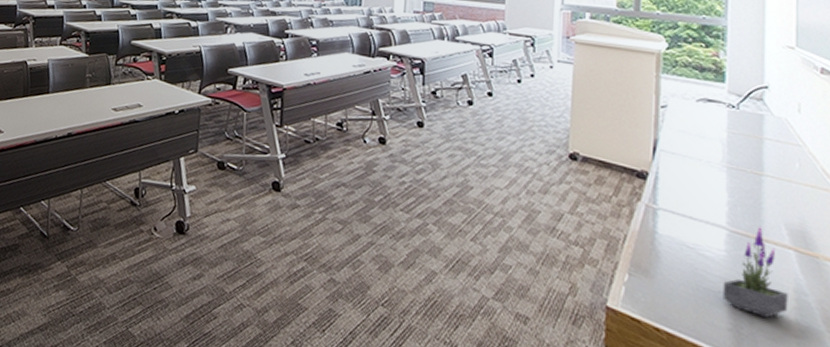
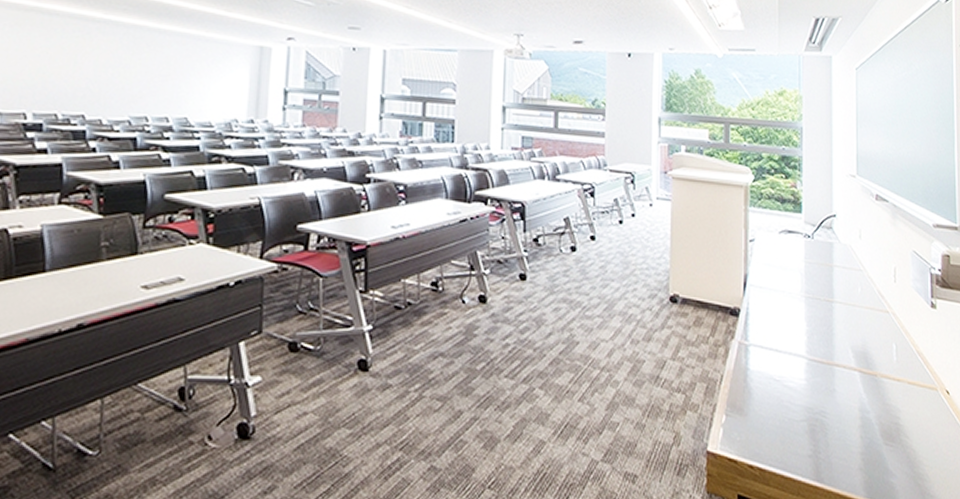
potted plant: present [722,225,788,318] -> none [804,351,855,439]

